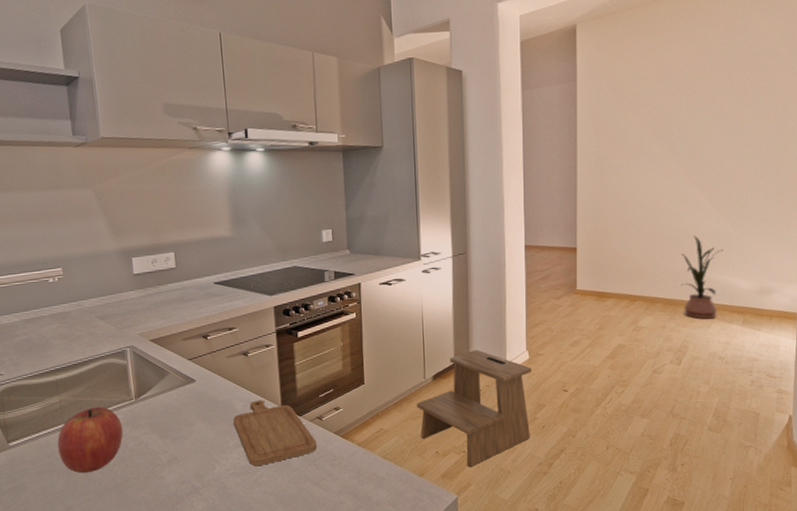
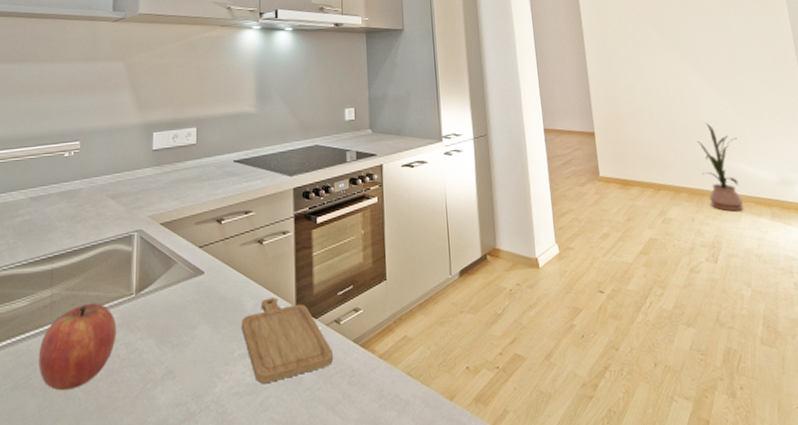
step stool: present [416,349,533,468] -> none [442,241,569,389]

